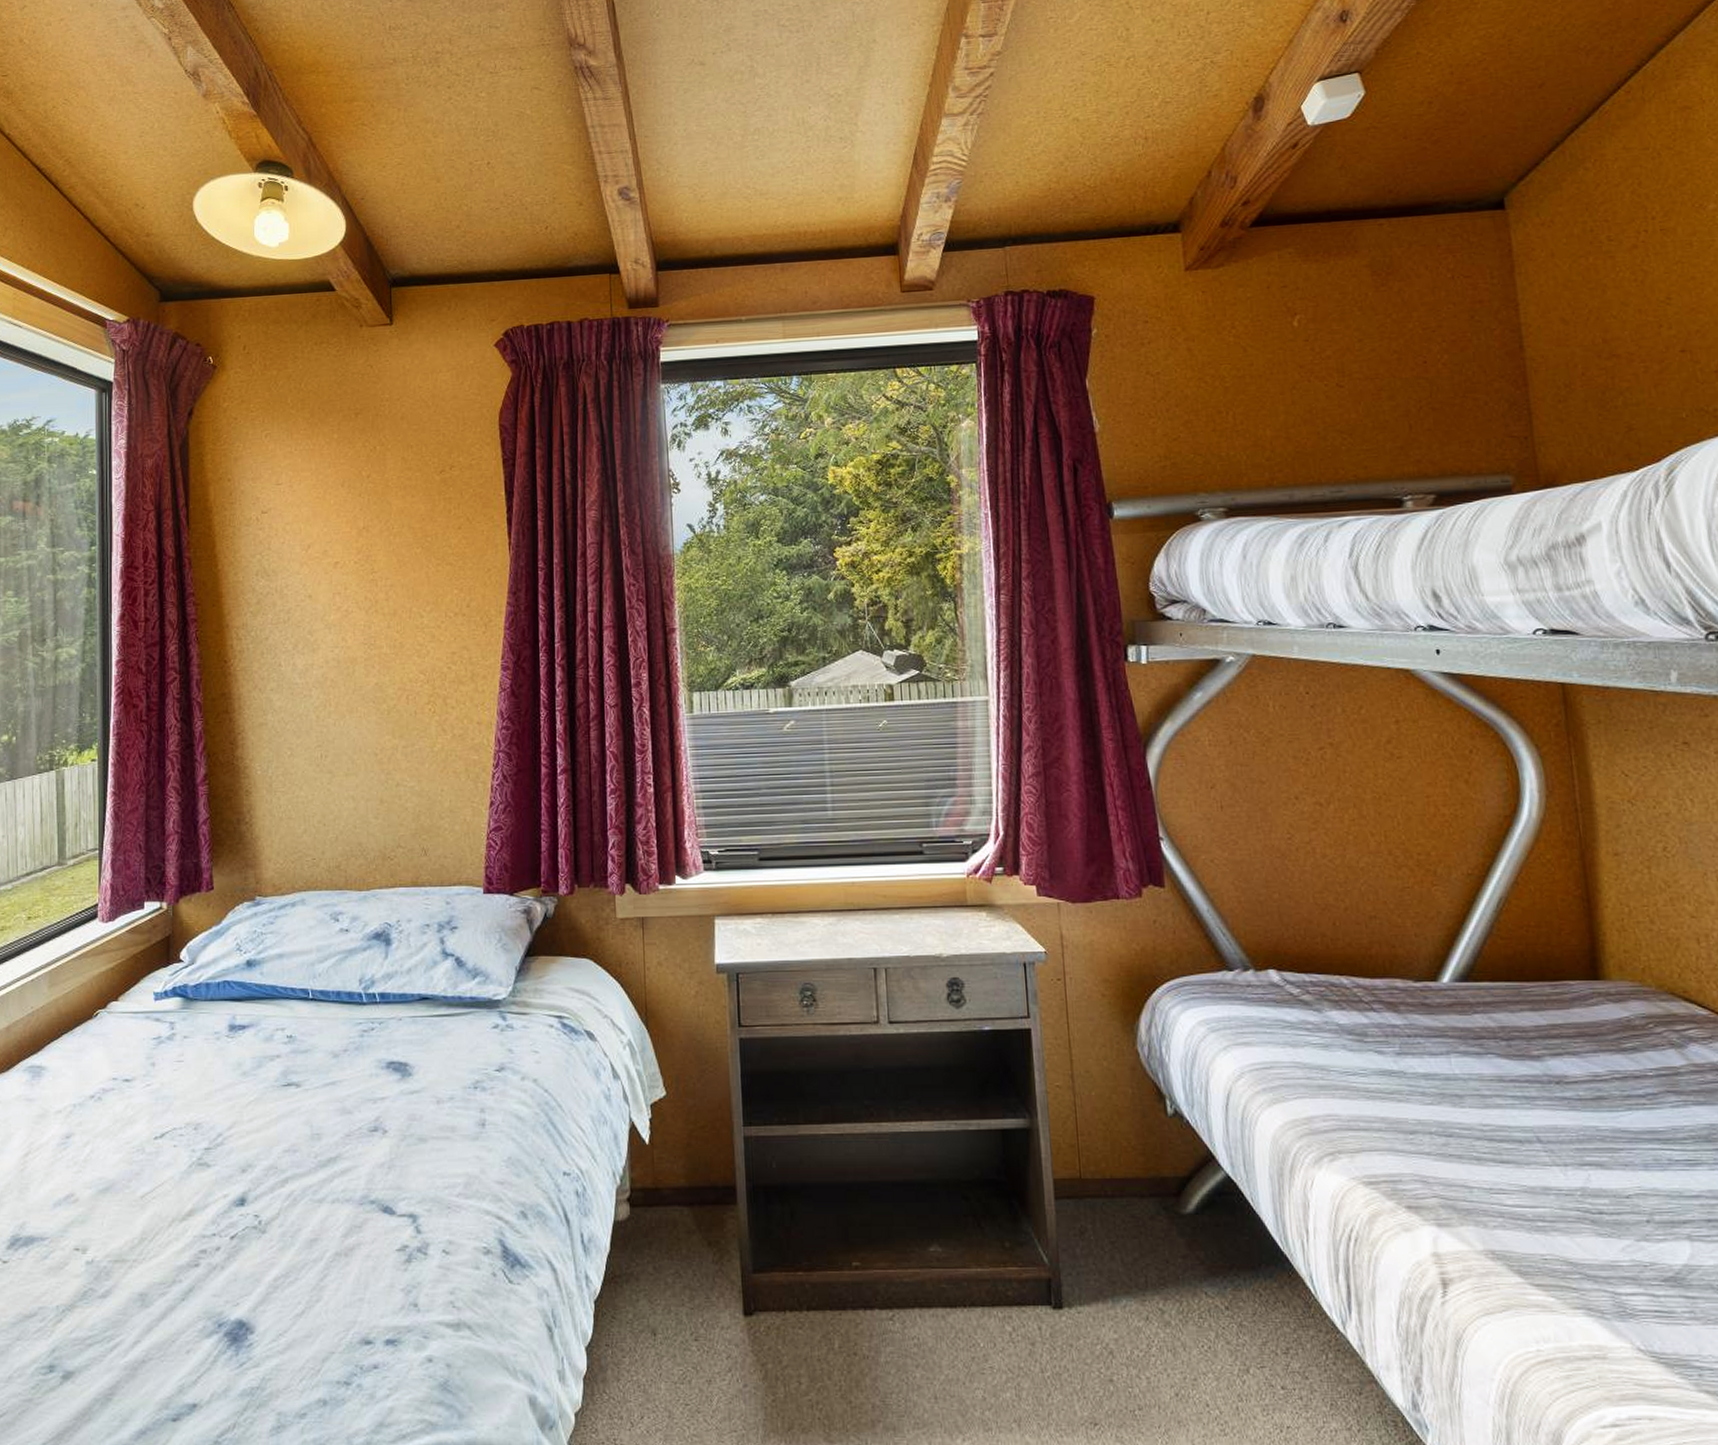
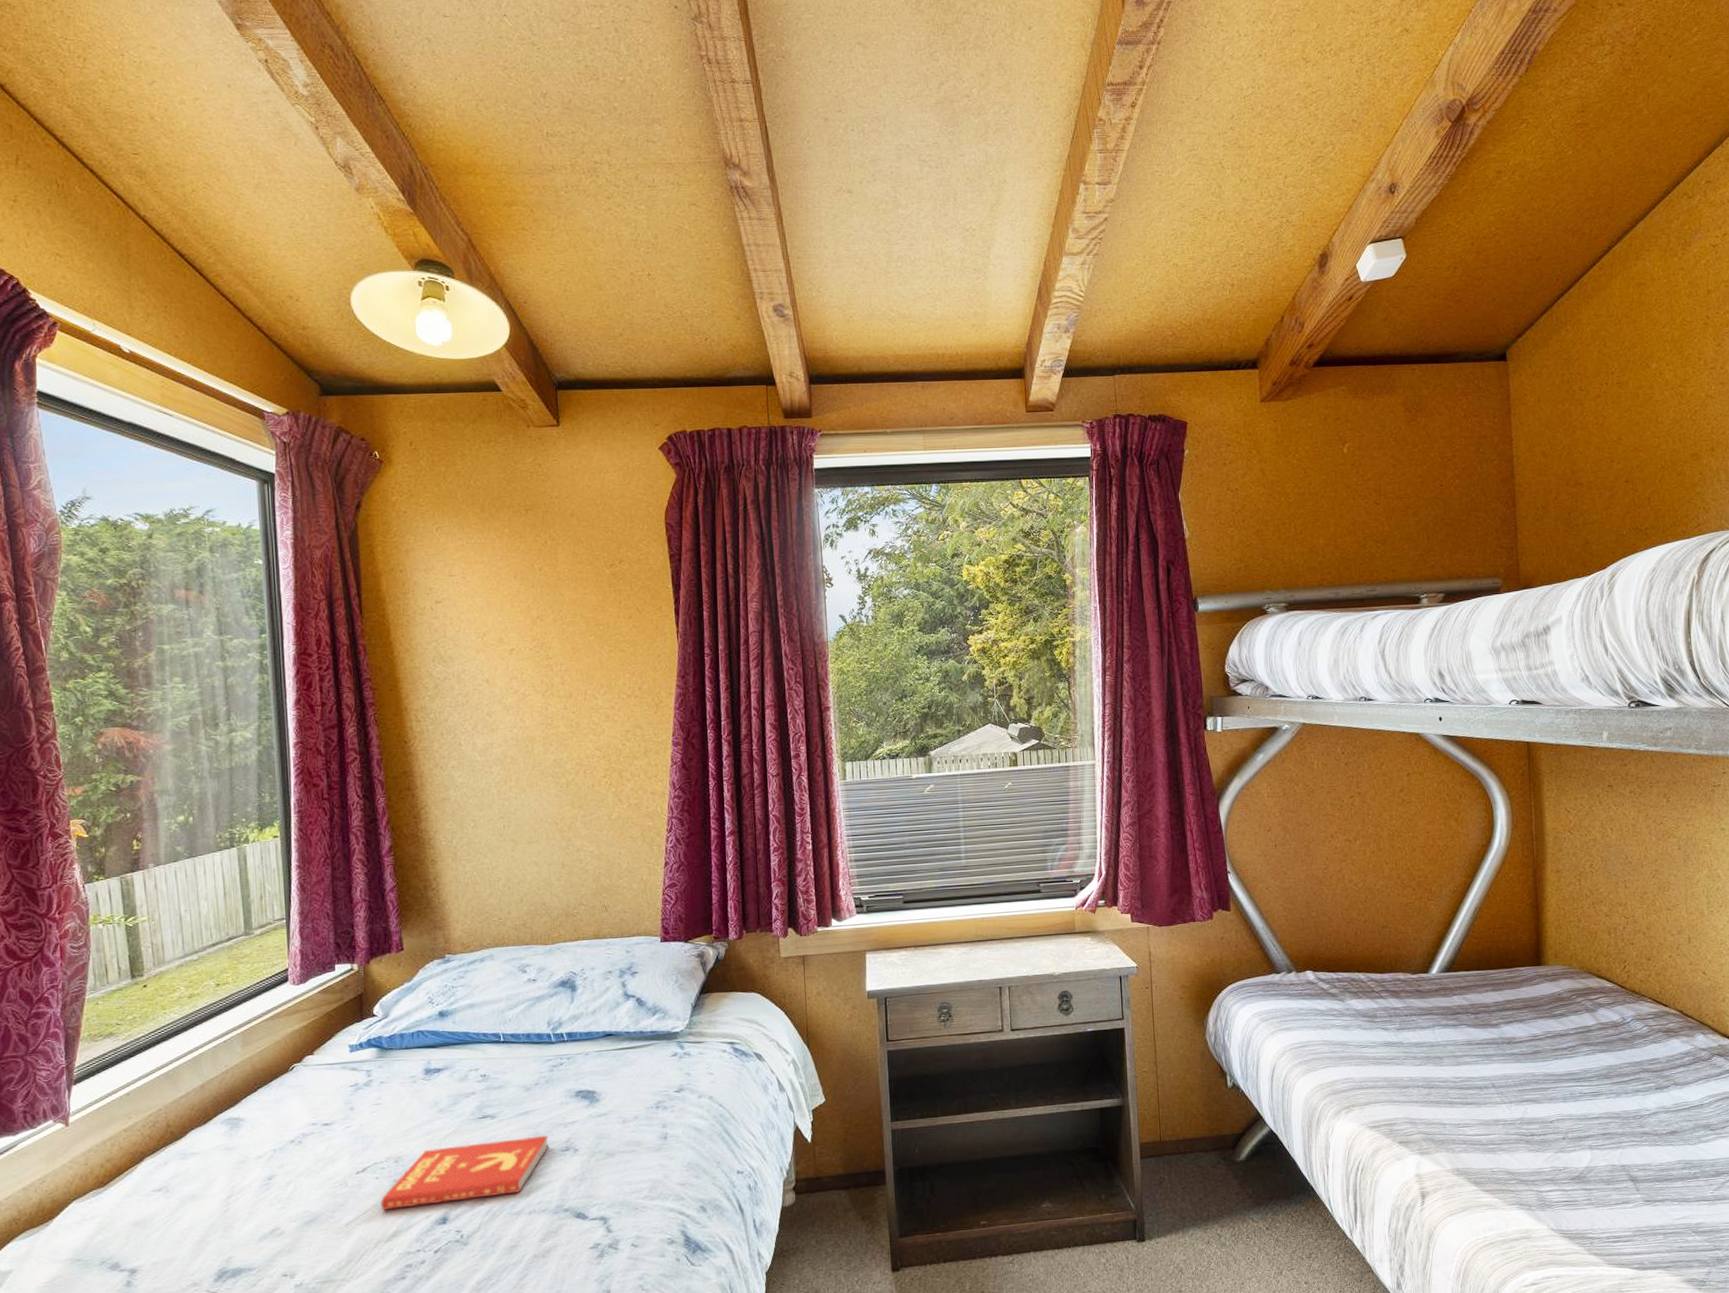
book: none [176,1111,356,1185] -> present [380,1135,549,1211]

